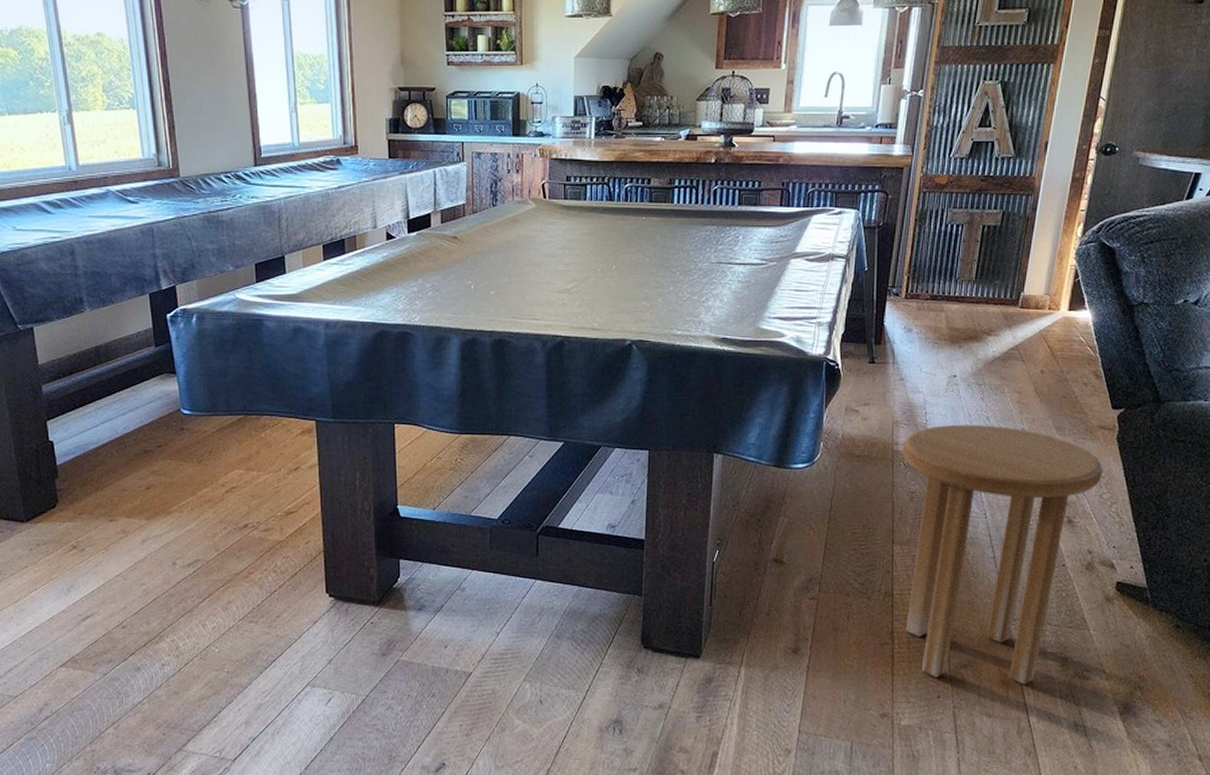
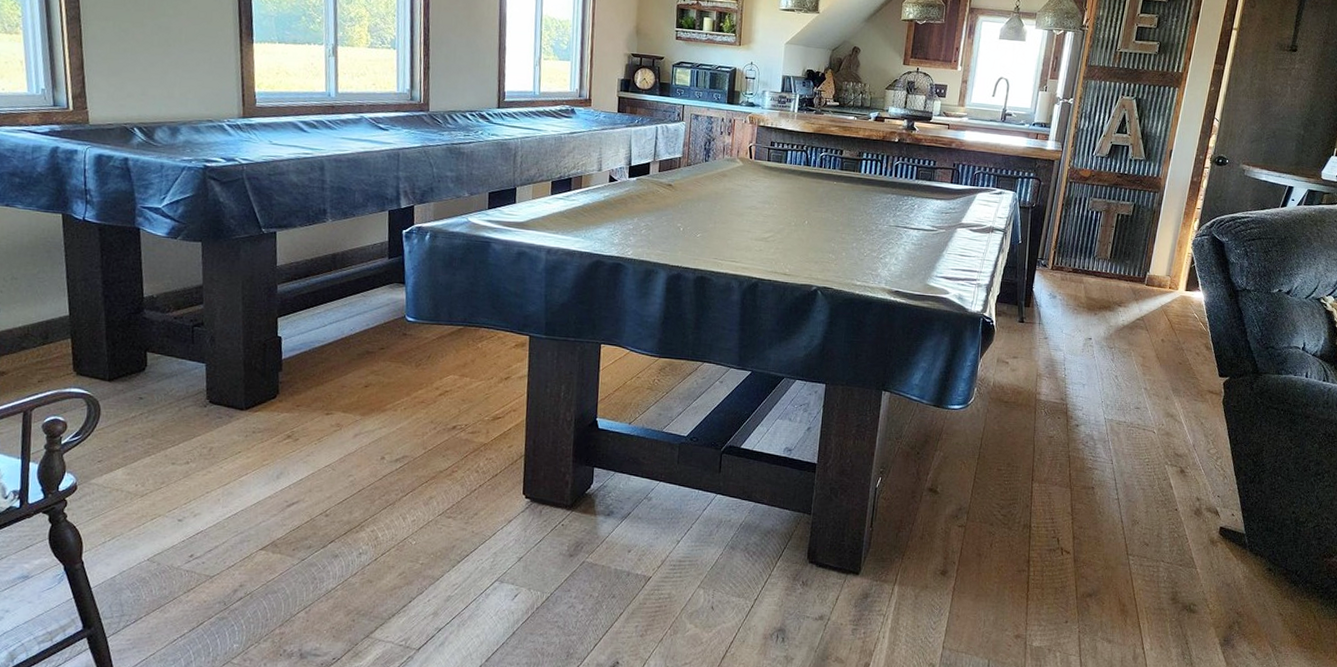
side table: present [902,424,1102,685] -> none [1040,380,1210,615]

